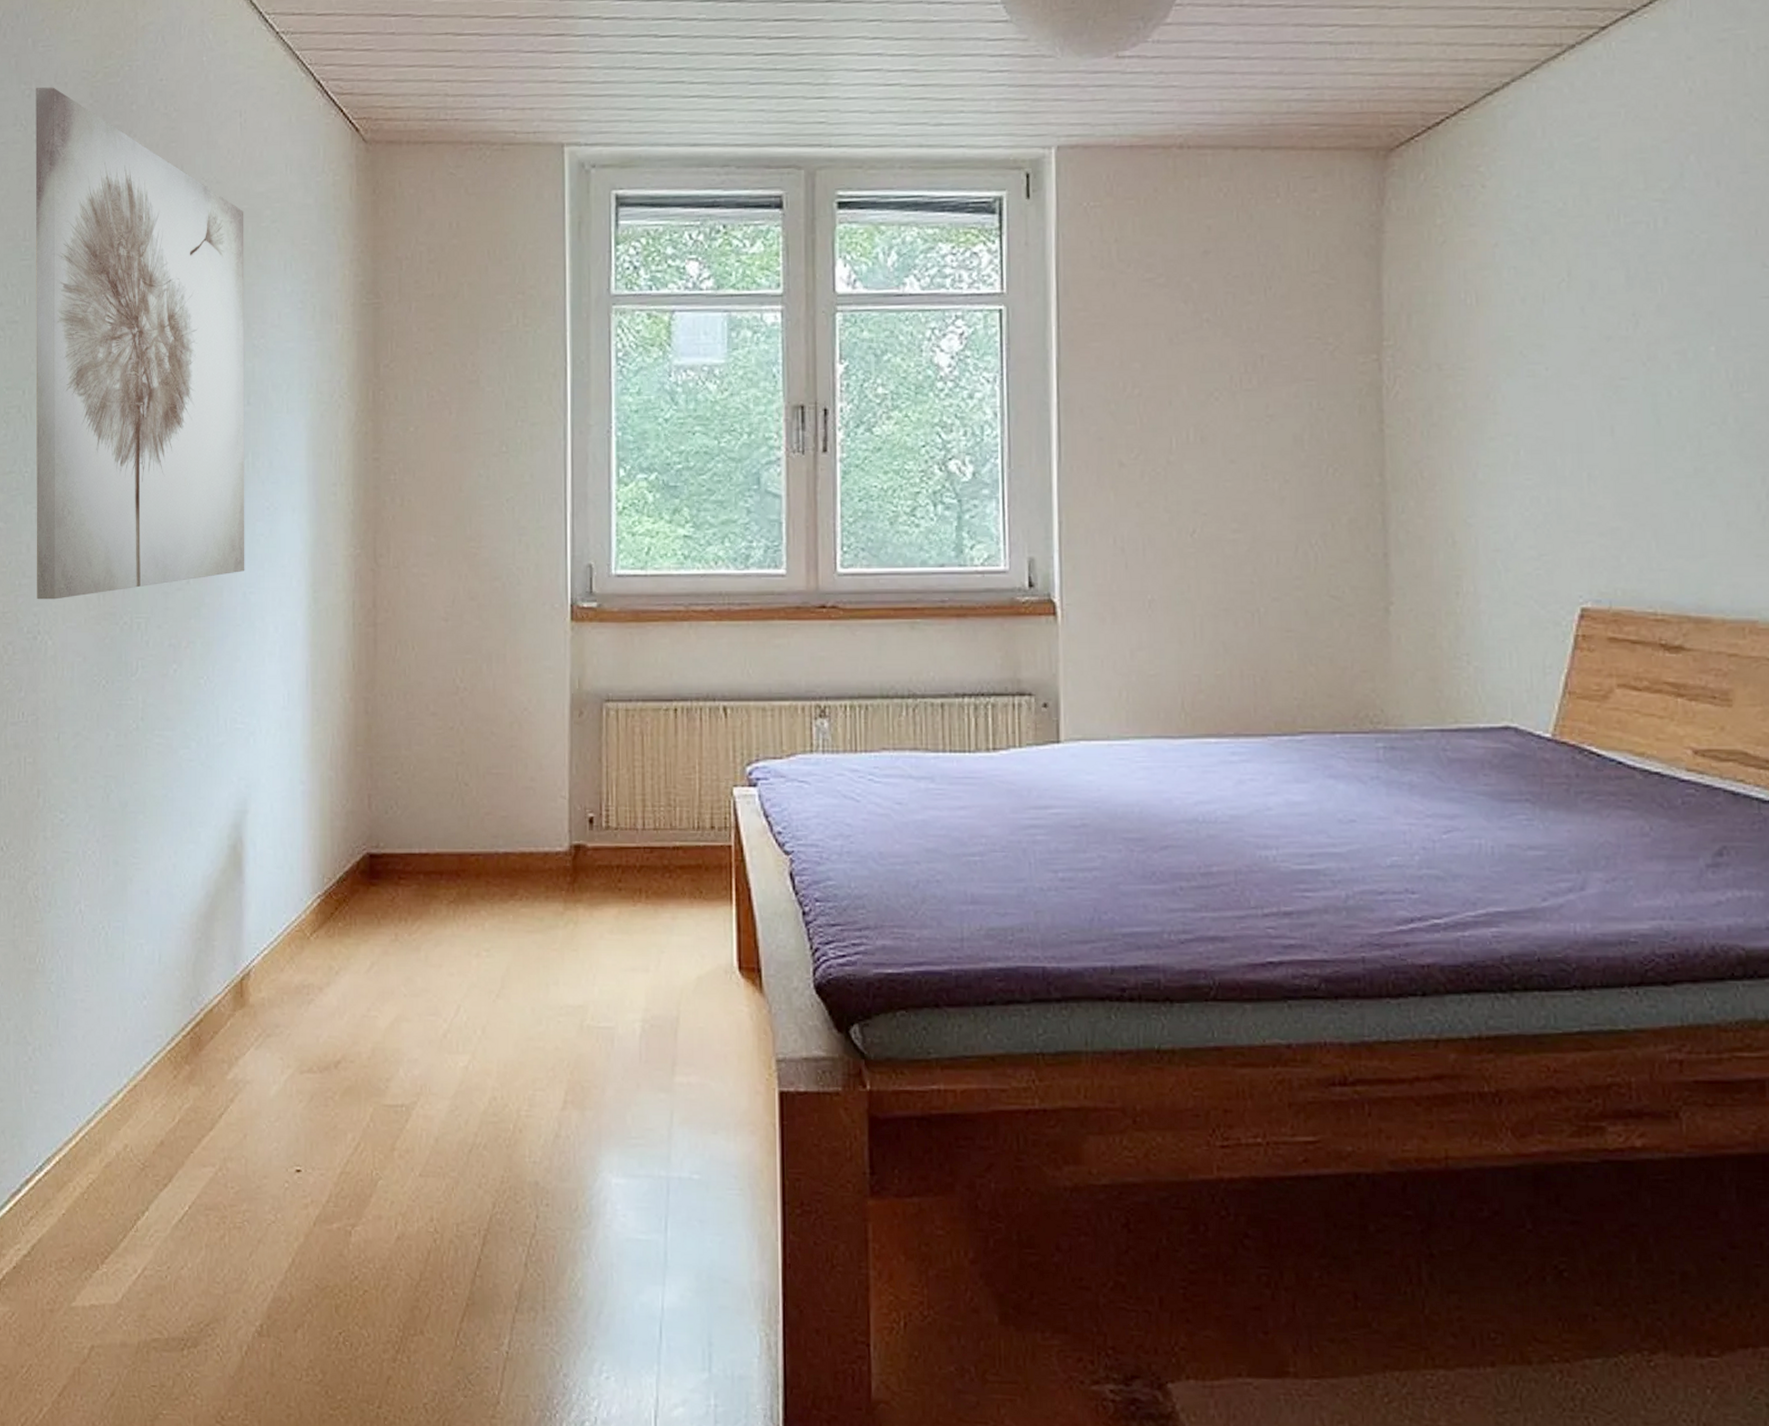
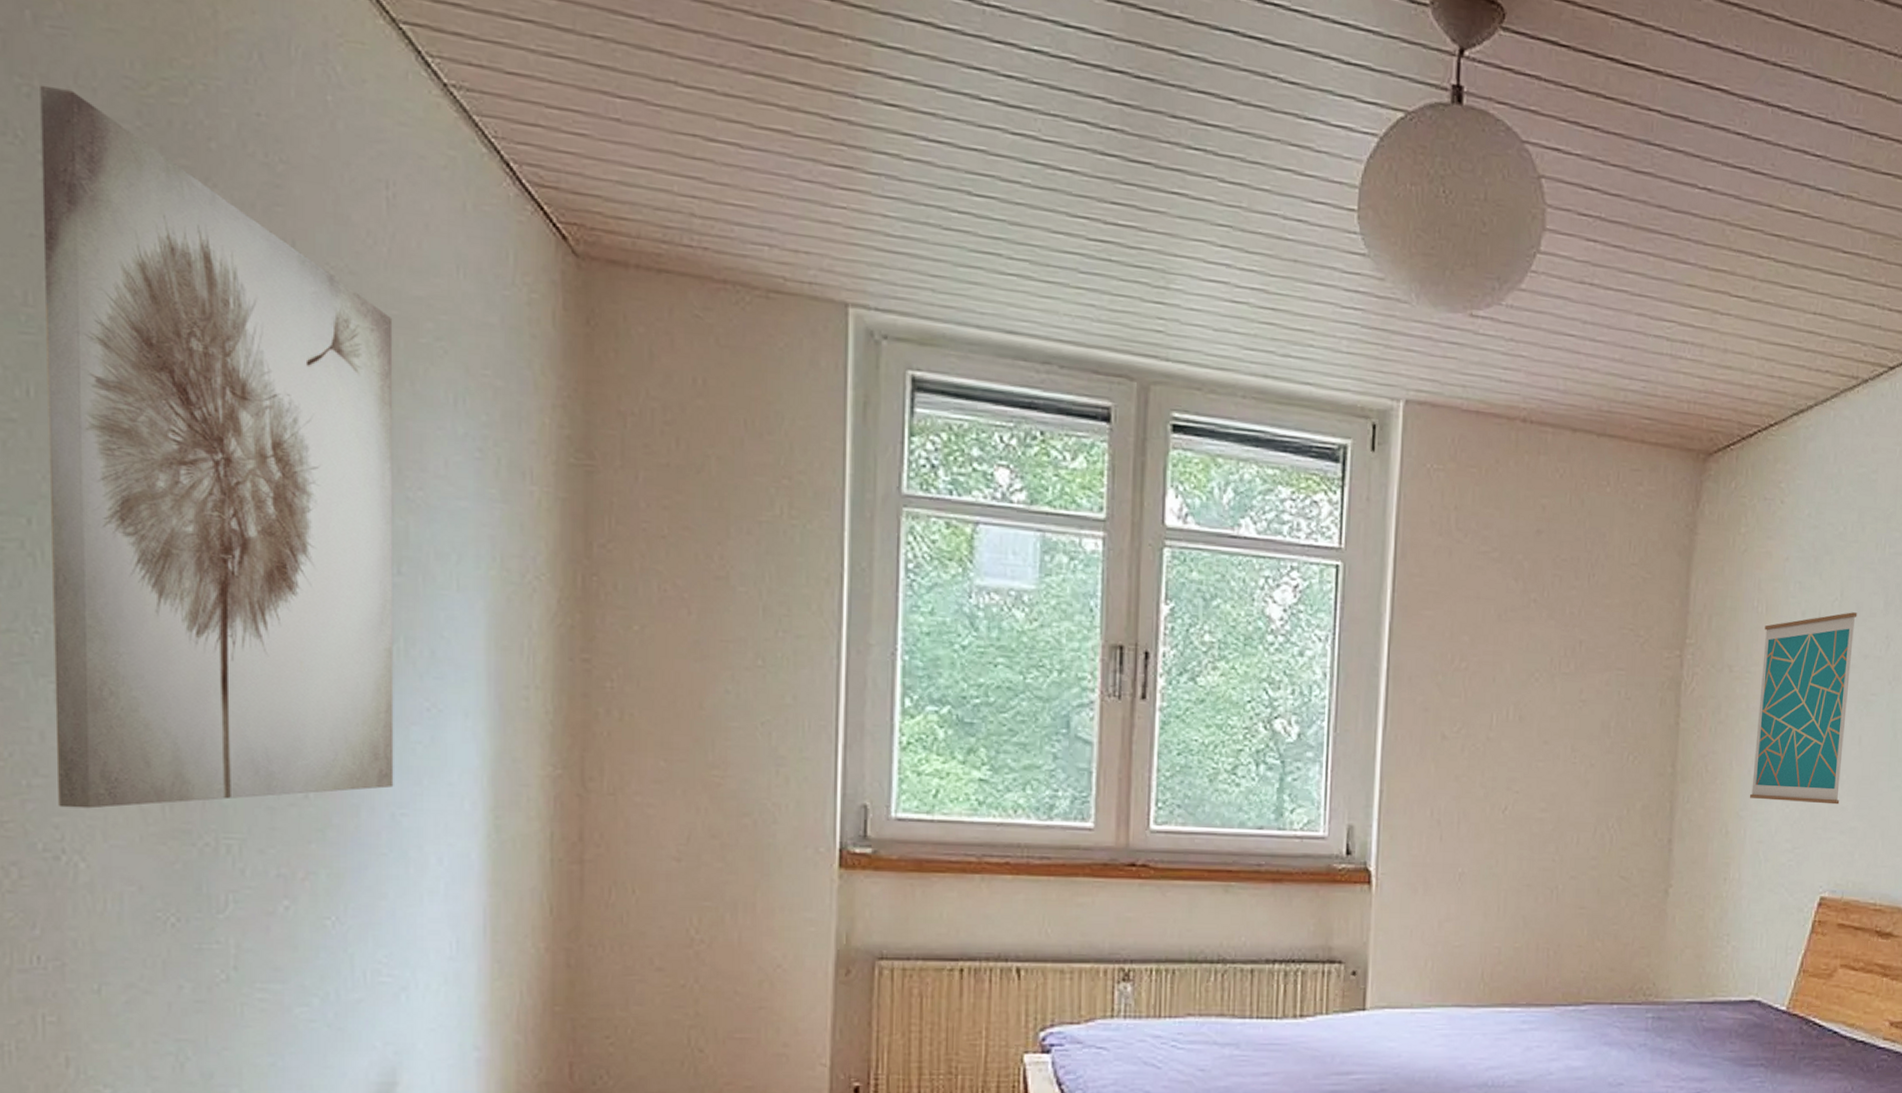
wall art: none [1477,292,1594,504] -> present [1749,612,1857,805]

